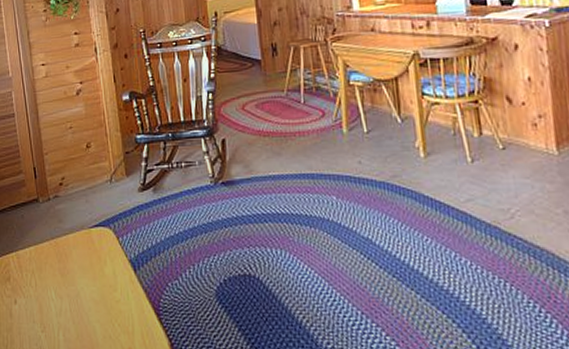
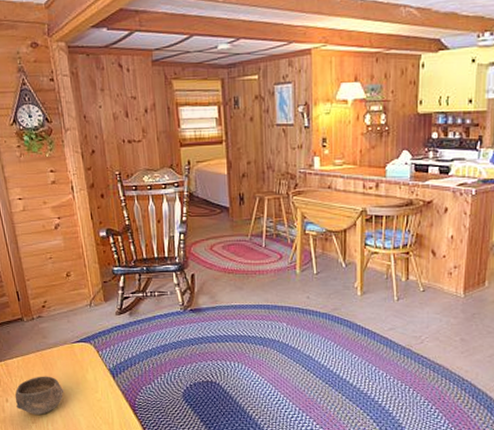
bowl: none [24,270,79,321] -> present [14,376,64,415]

